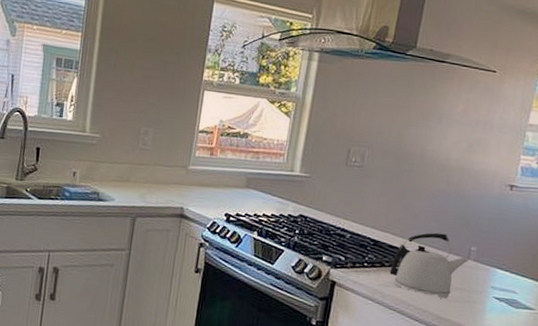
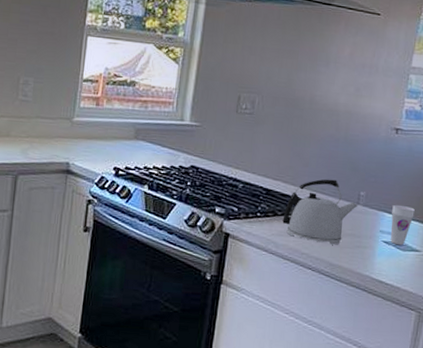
cup: none [502,261,530,303] -> present [390,204,416,246]

